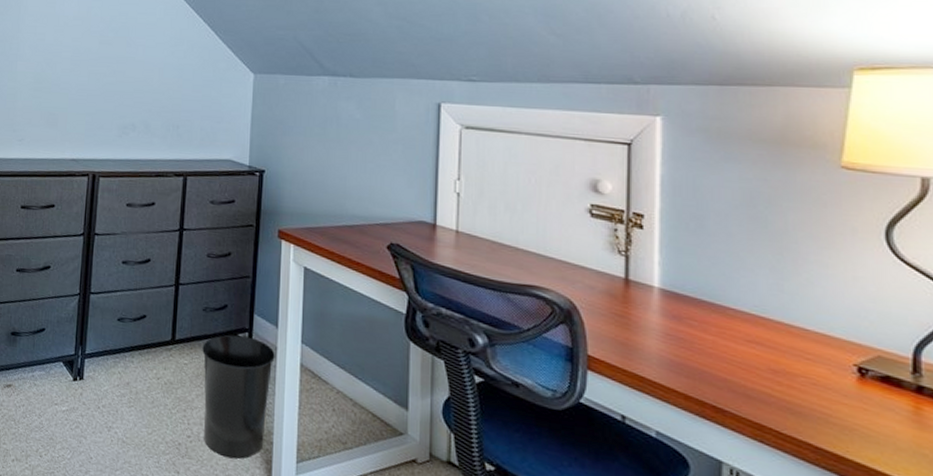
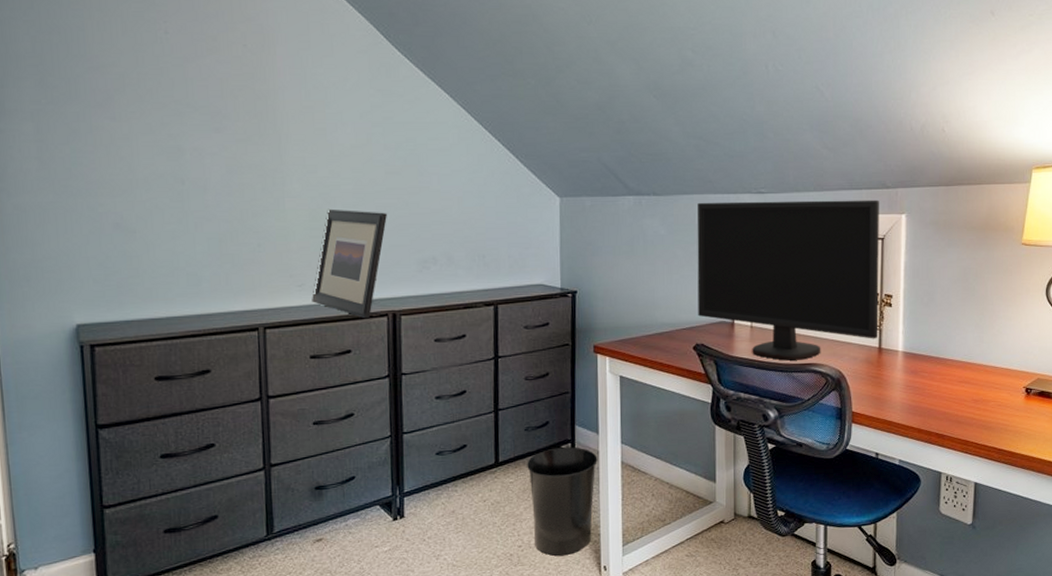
picture frame: none [28,73,97,177] -> present [312,209,387,319]
monitor: none [394,87,625,280] -> present [697,200,879,361]

